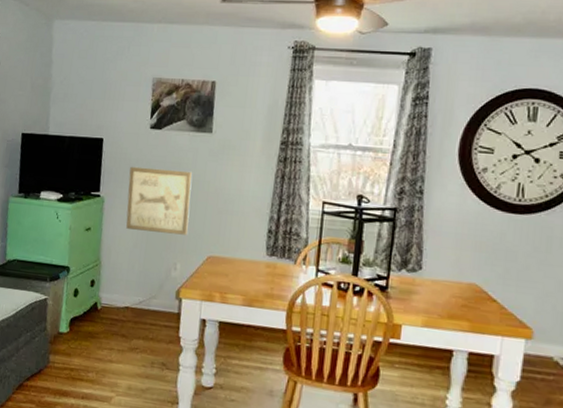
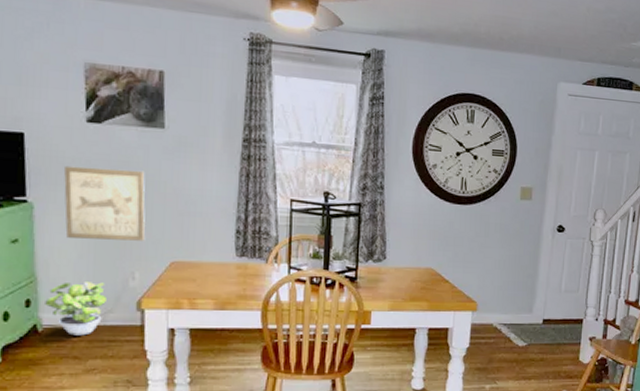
potted plant: none [105,267,153,317] -> present [45,280,108,336]

